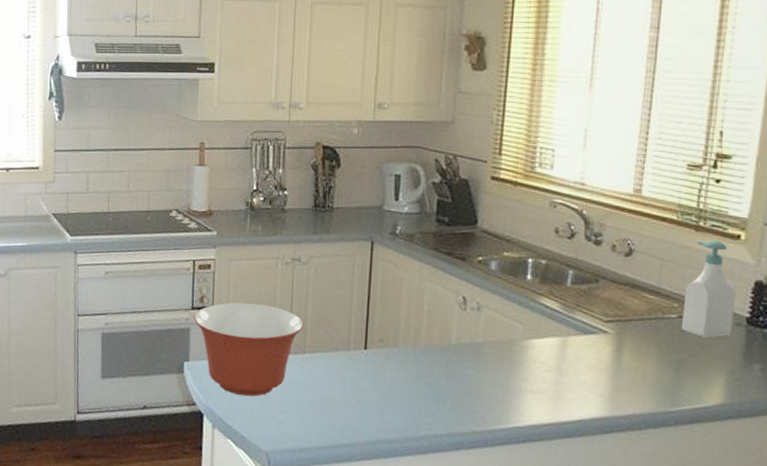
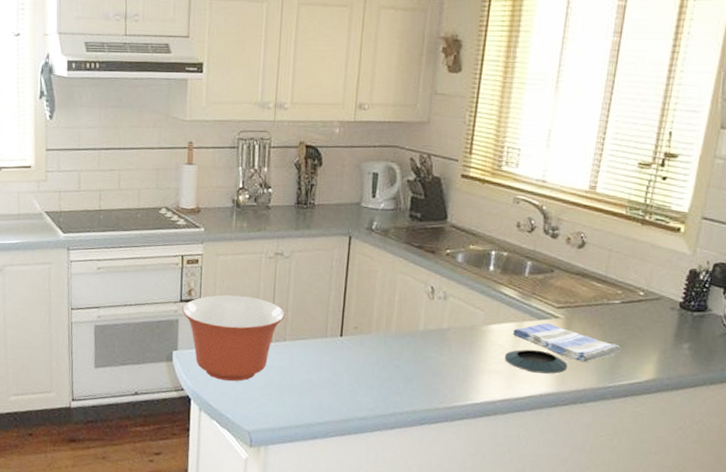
saucer: none [548,367,622,396] -> present [504,349,568,374]
dish towel: none [556,338,683,384] -> present [512,323,622,363]
soap bottle: present [681,239,736,338] -> none [623,232,673,321]

